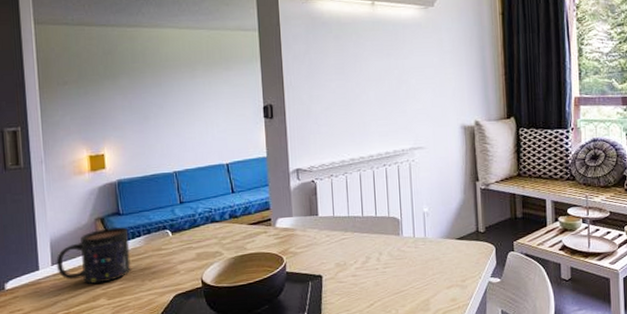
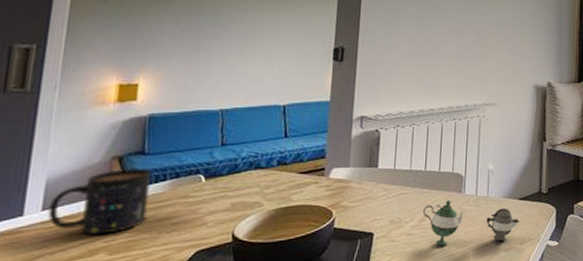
teapot: none [365,243,460,285] -> present [423,200,520,246]

